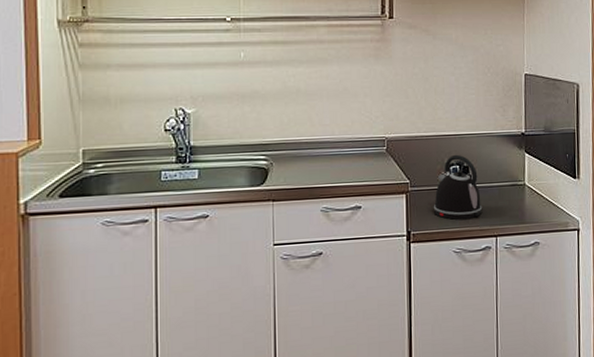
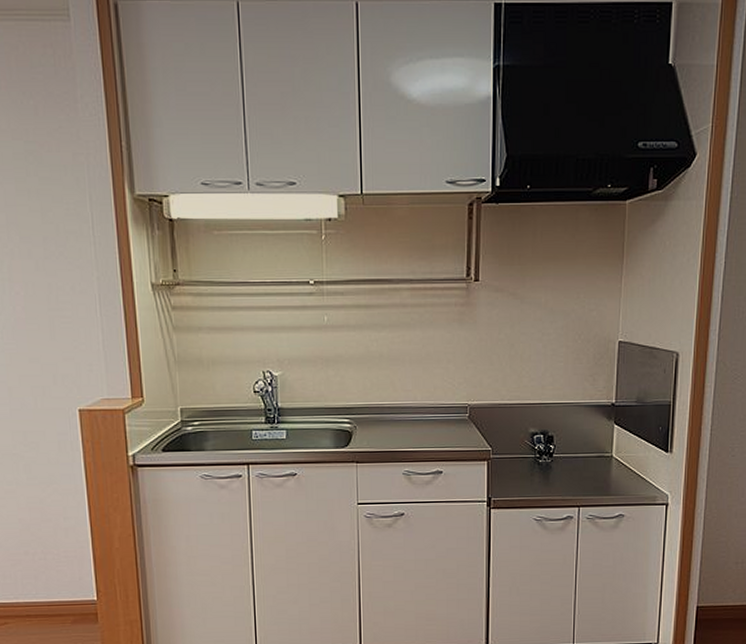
kettle: present [433,154,483,220] -> none [514,423,566,489]

